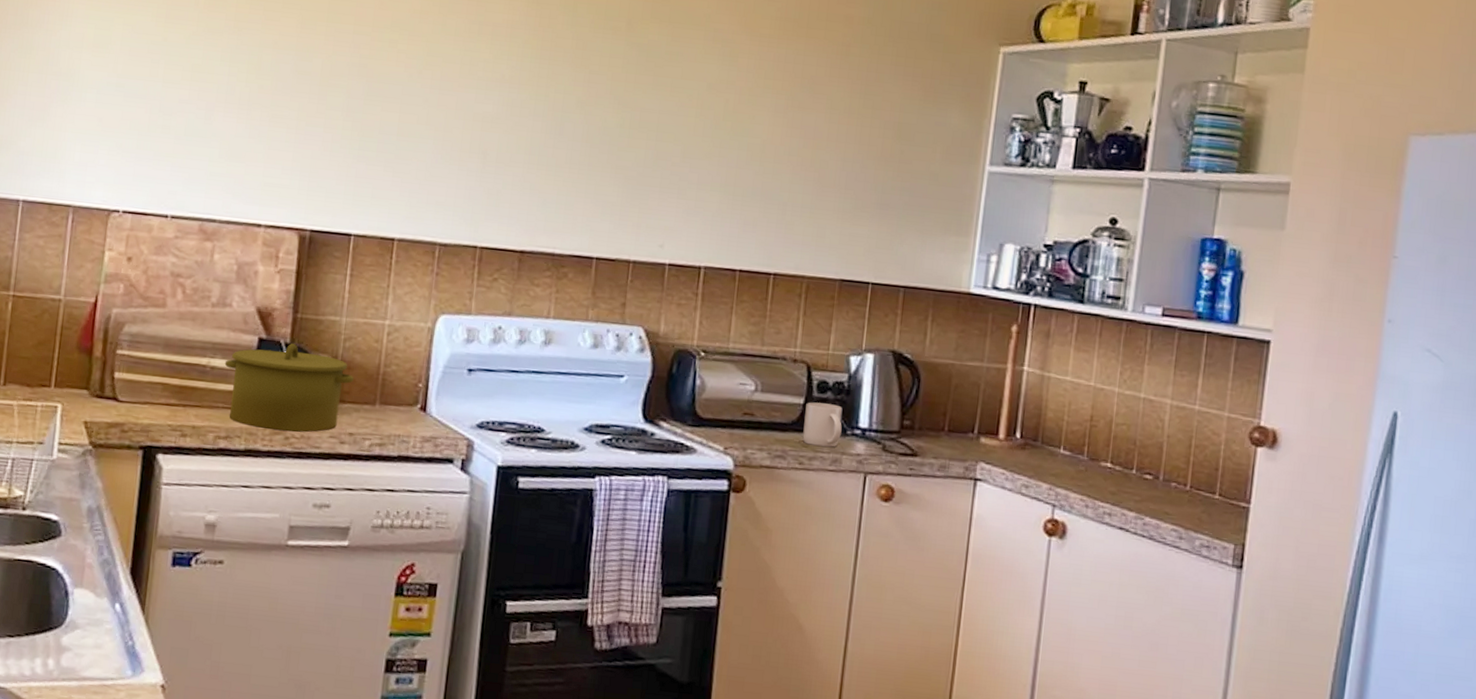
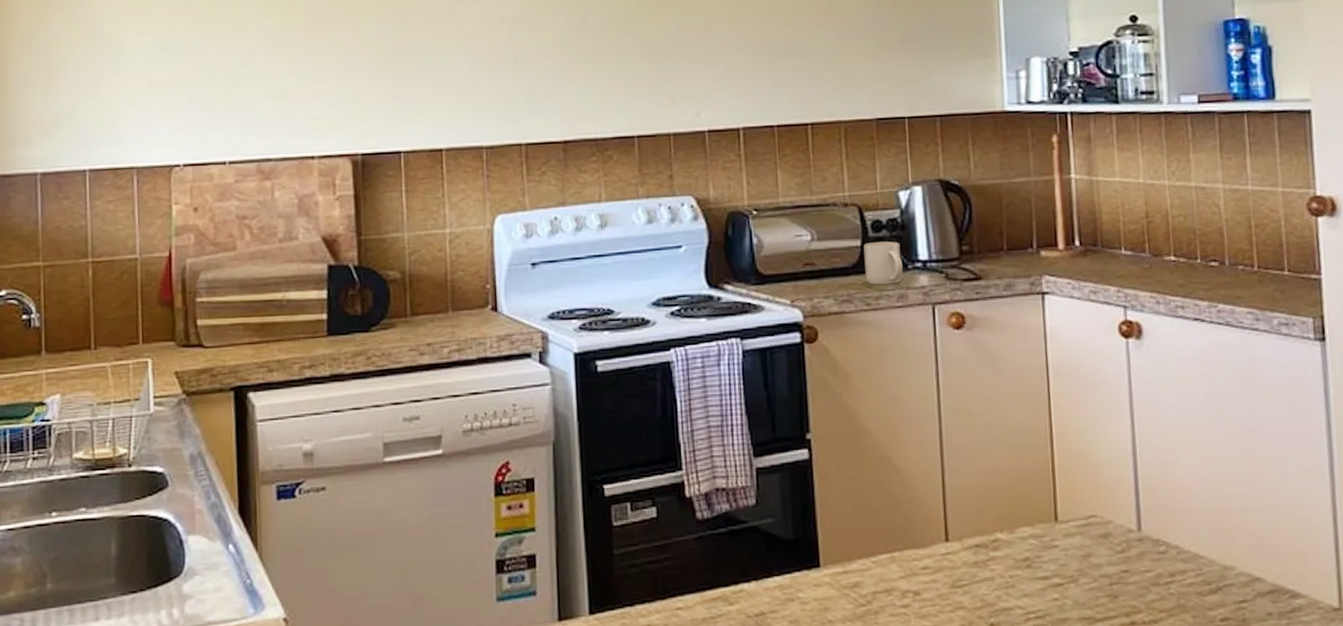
cooking pot: present [224,343,354,433] -> none [299,265,424,353]

